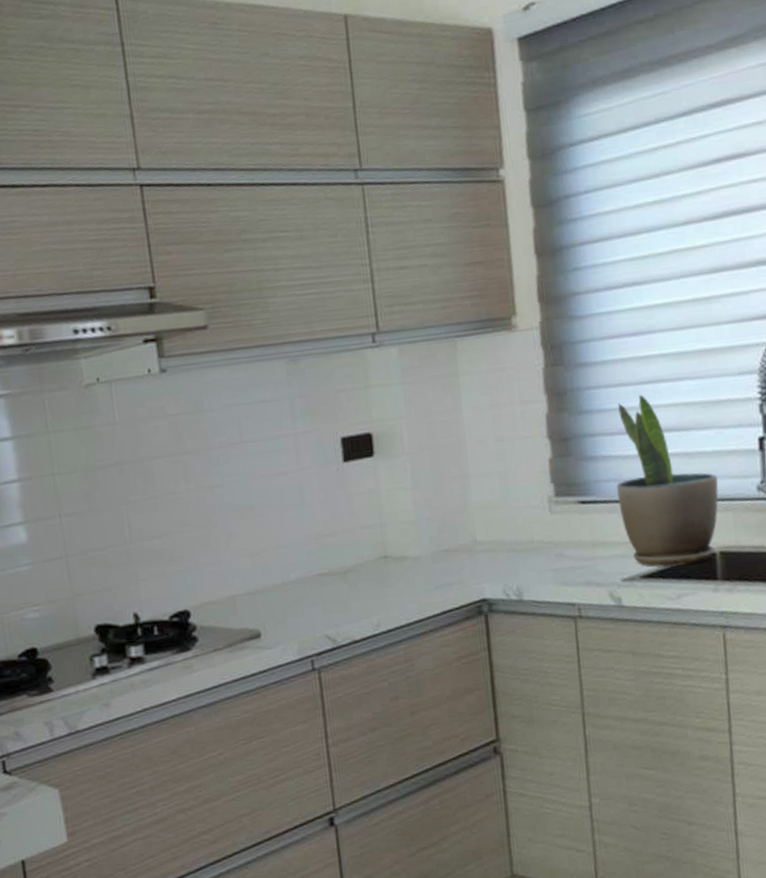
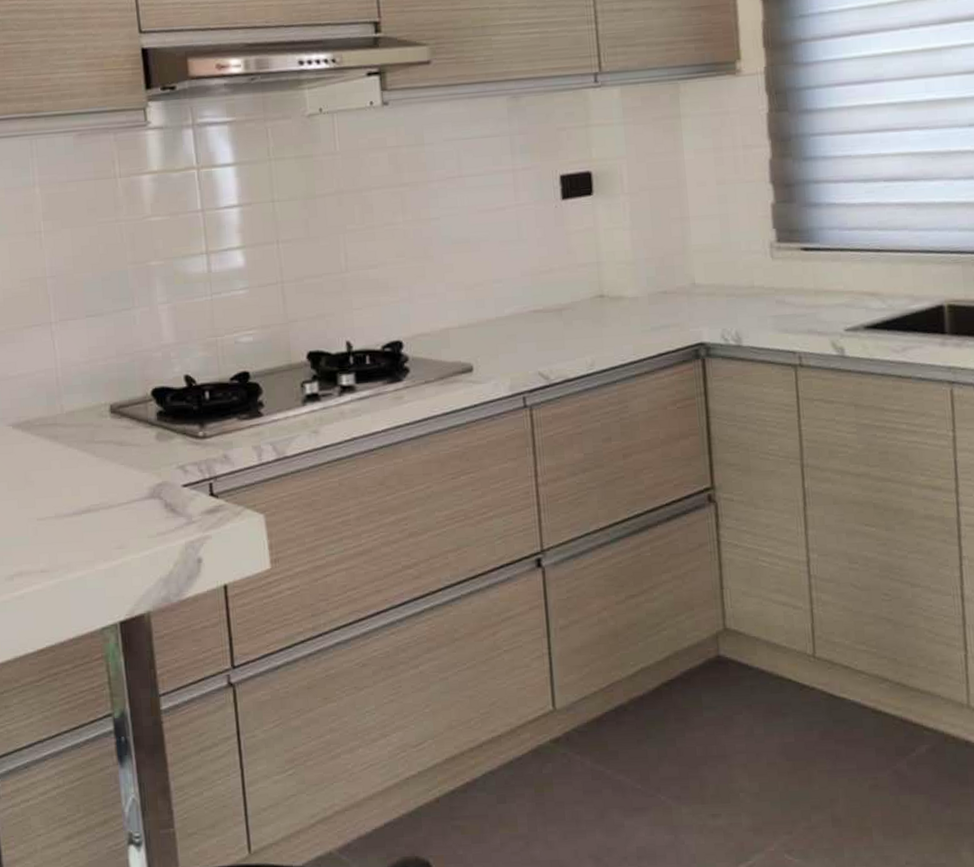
potted plant: present [617,395,719,568] -> none [841,143,947,319]

